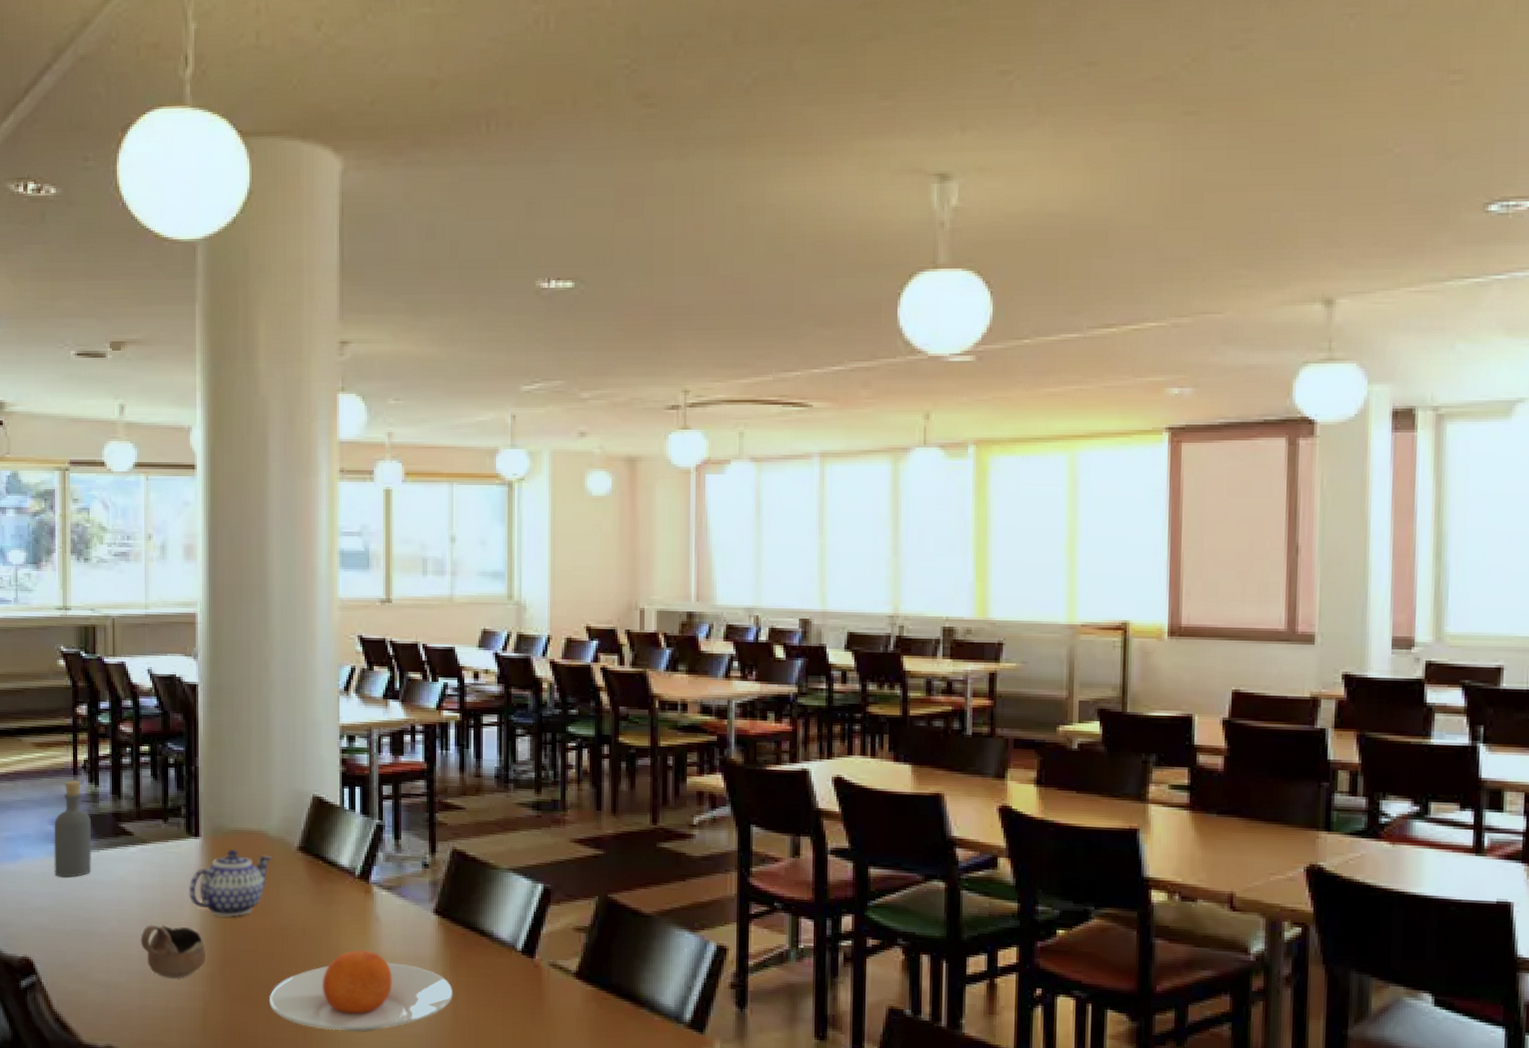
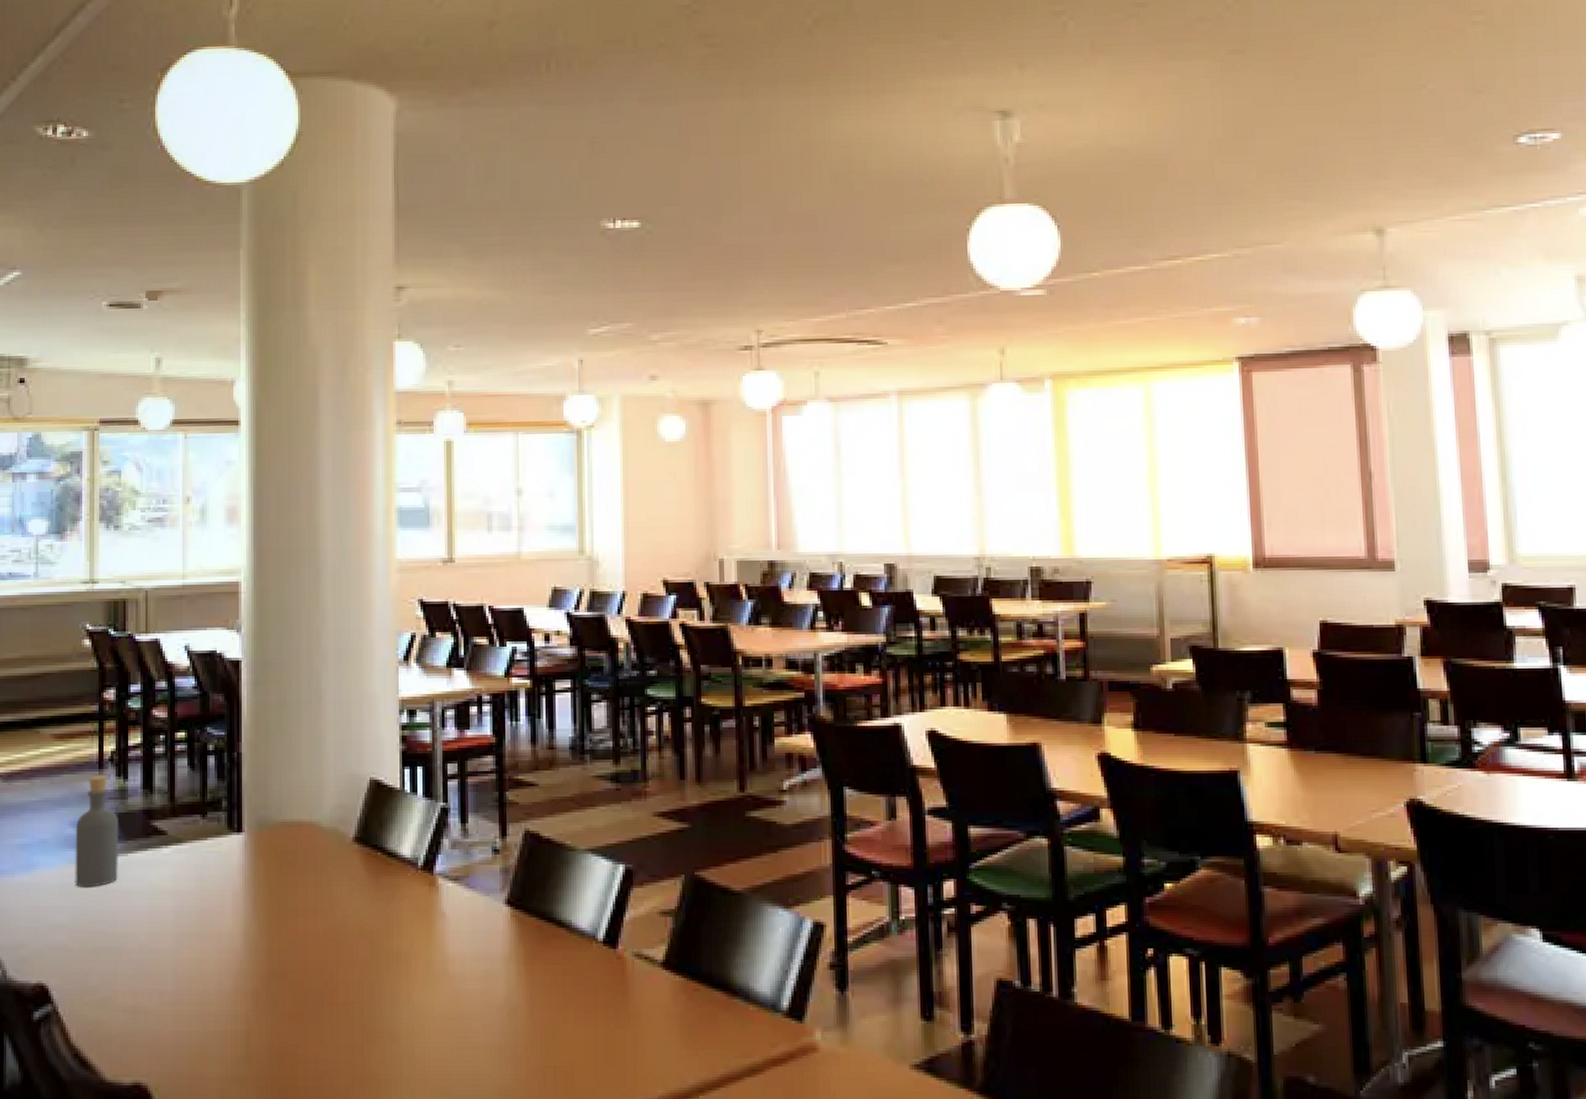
cup: present [140,924,205,978] -> none [174,936,249,998]
teapot: present [189,850,272,917] -> none [230,845,325,922]
plate: present [268,950,454,1032] -> none [321,952,529,1047]

